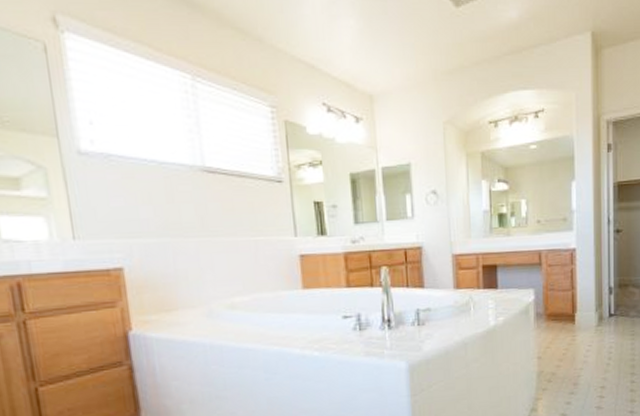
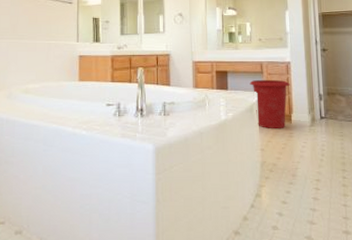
waste bin: none [525,272,574,333] -> present [249,79,290,129]

